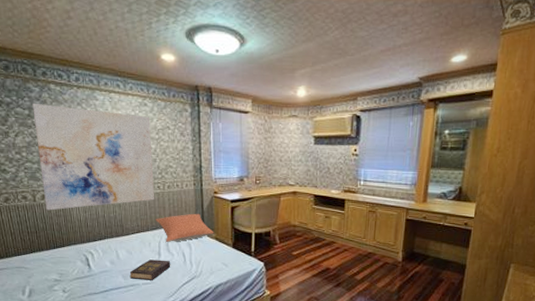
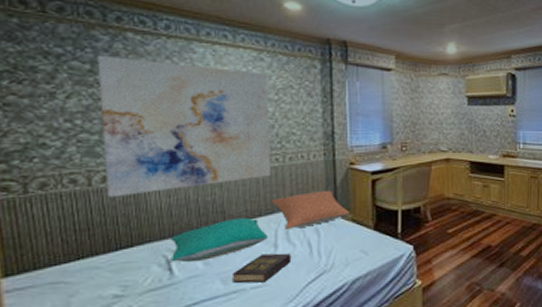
pillow: none [88,231,154,261] -> present [170,217,268,262]

